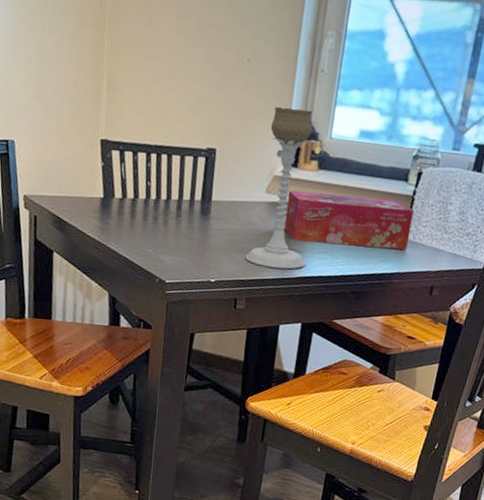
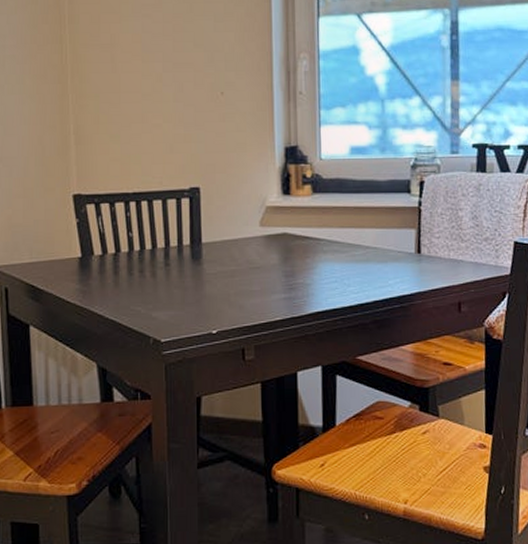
candle holder: present [245,106,313,269] -> none [247,134,316,307]
tissue box: present [284,190,414,250] -> none [284,215,424,274]

